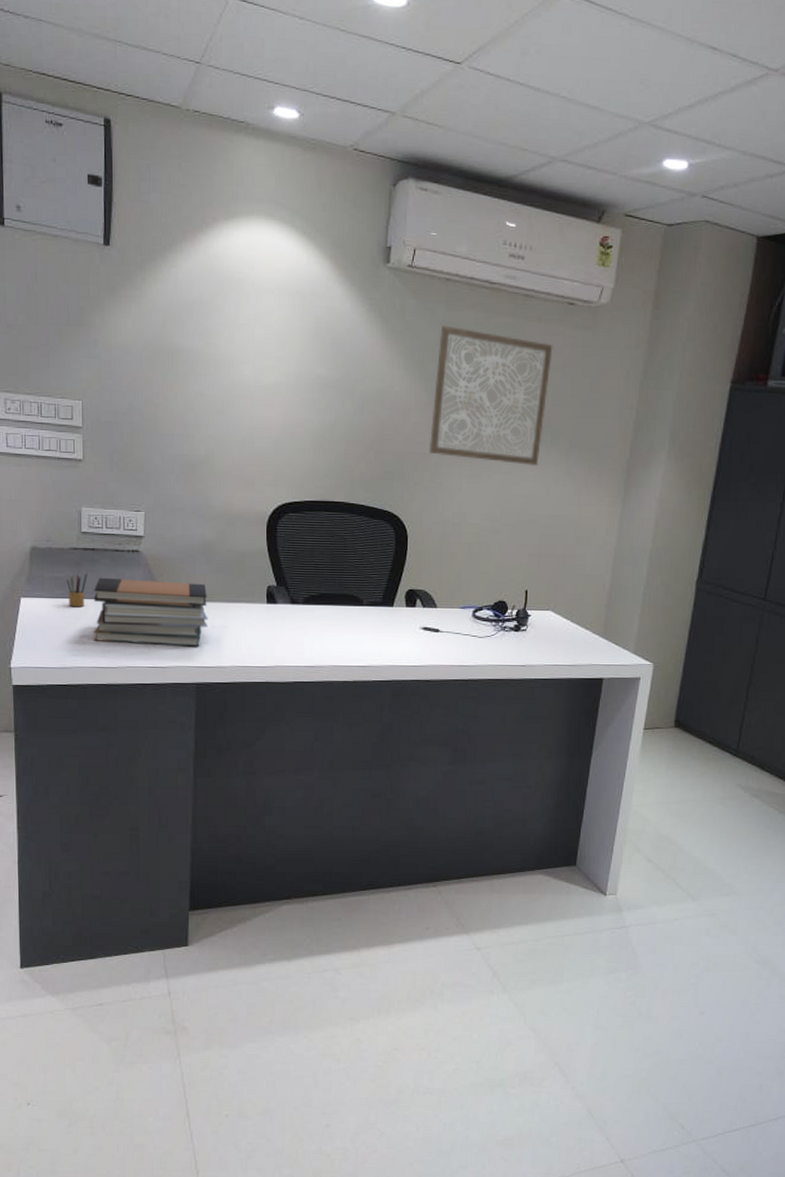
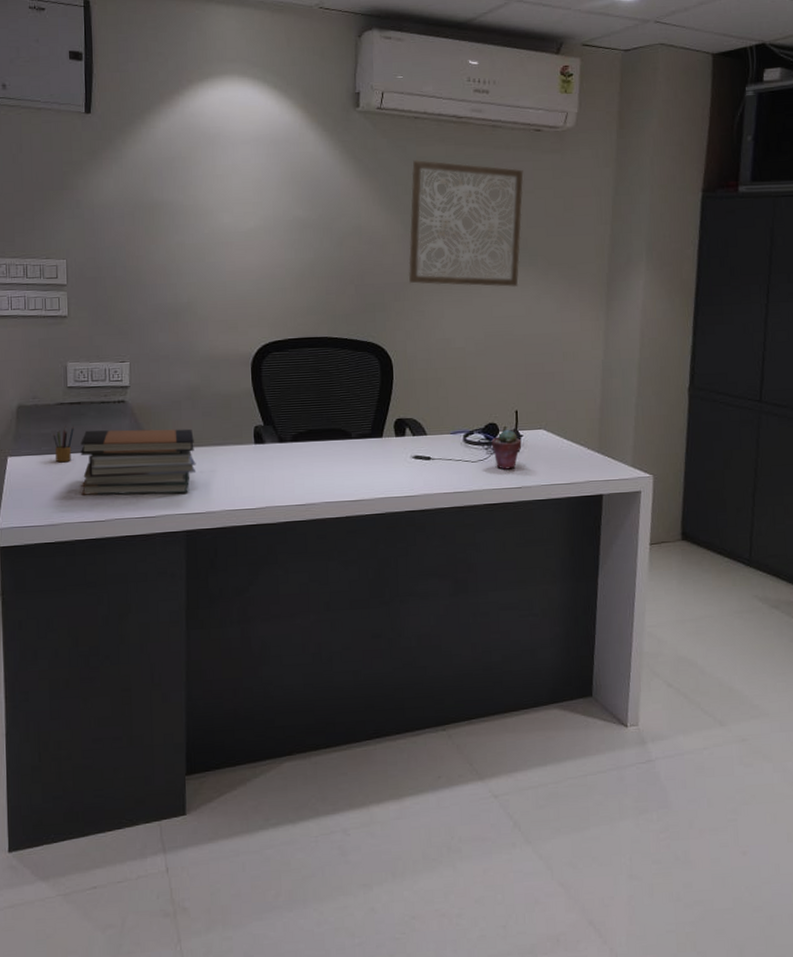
potted succulent: none [499,608,529,647] -> present [491,429,522,470]

